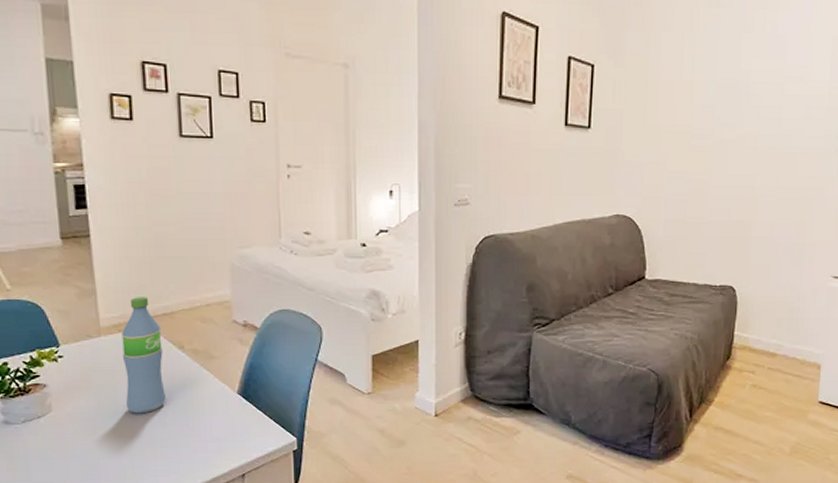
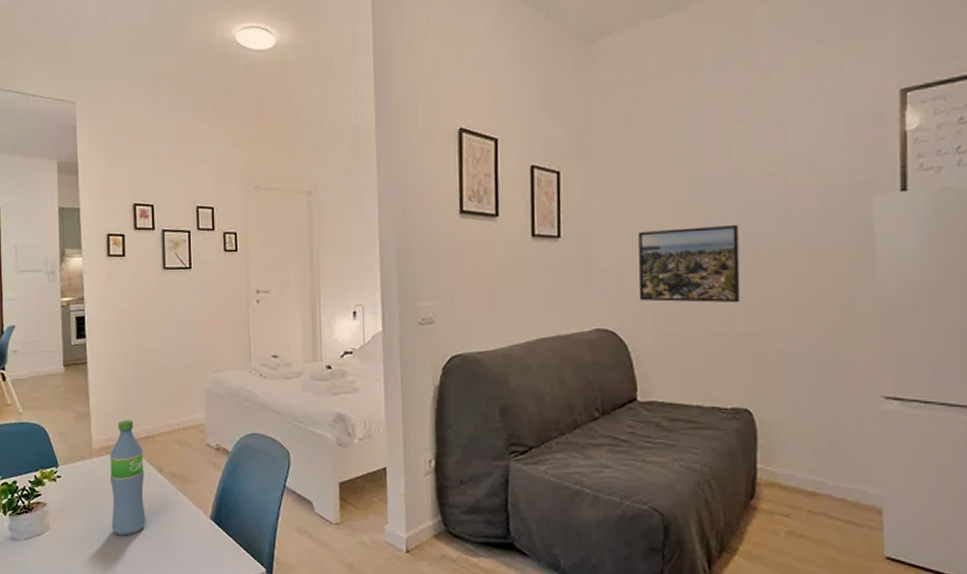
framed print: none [654,125,740,196] -> present [638,224,741,303]

